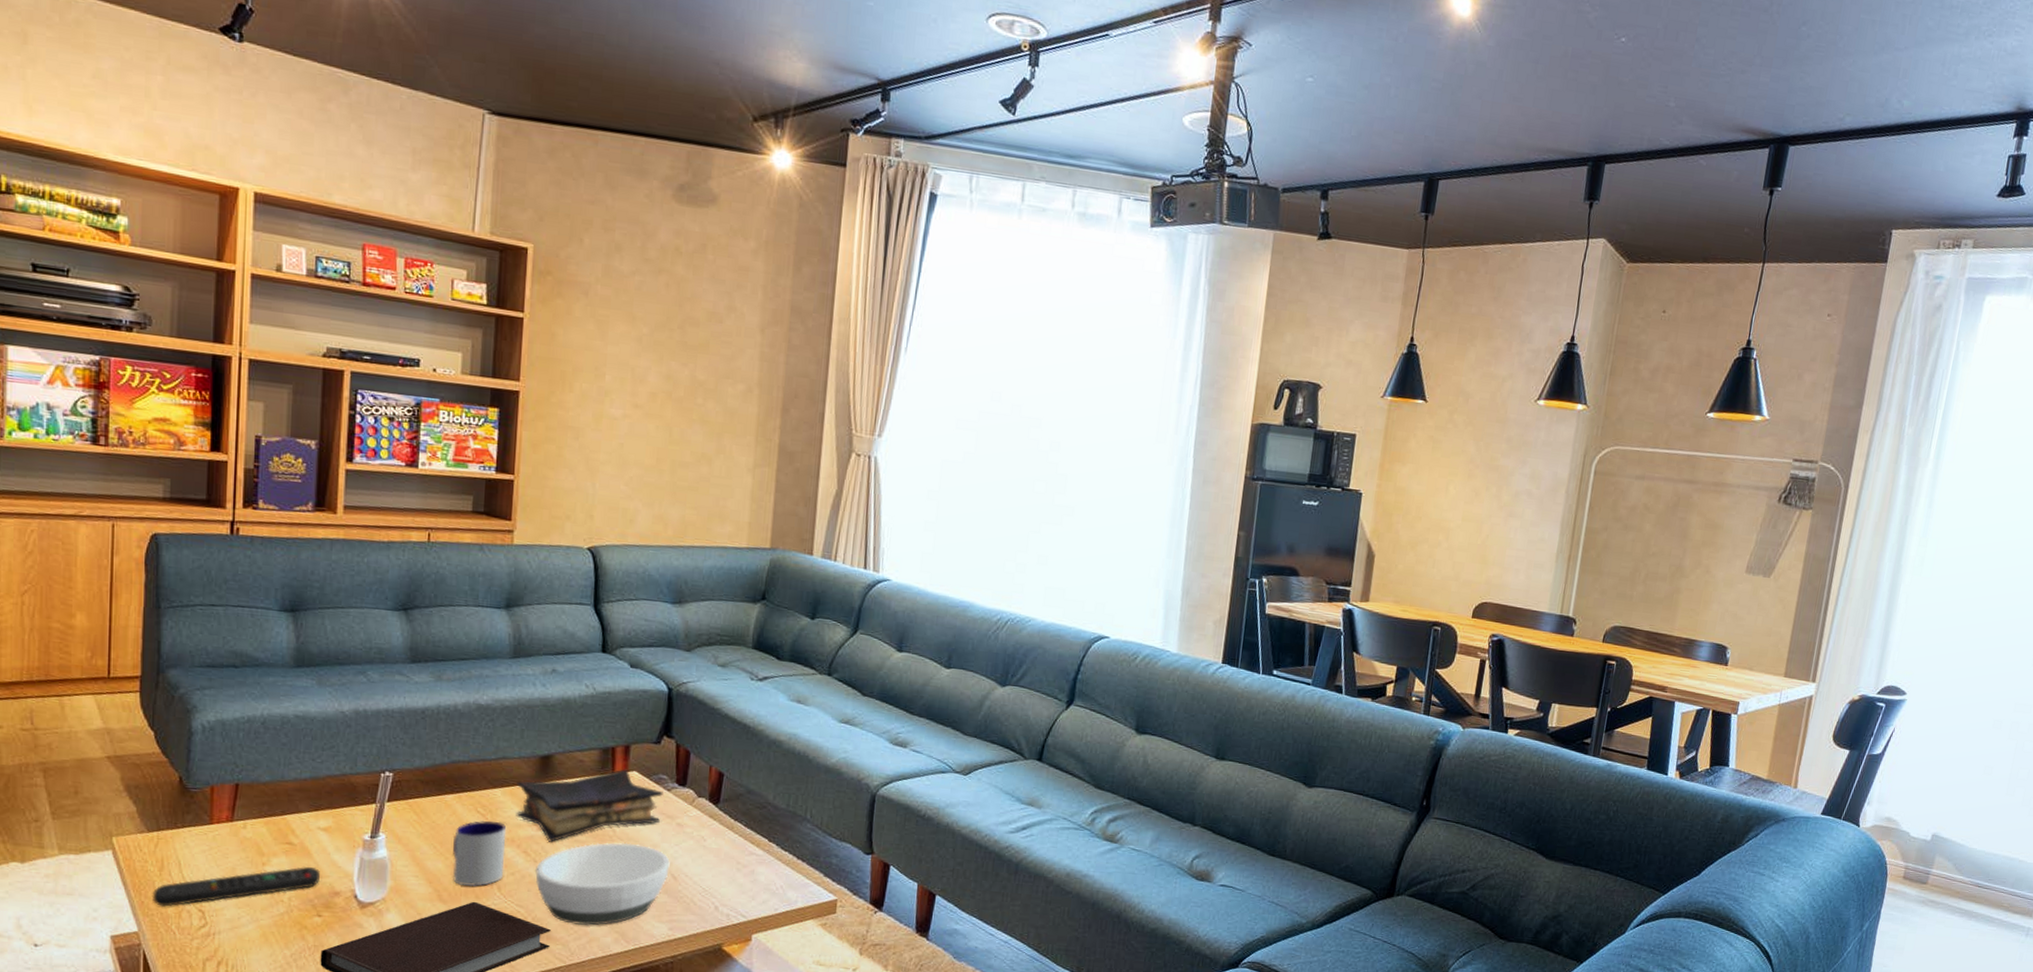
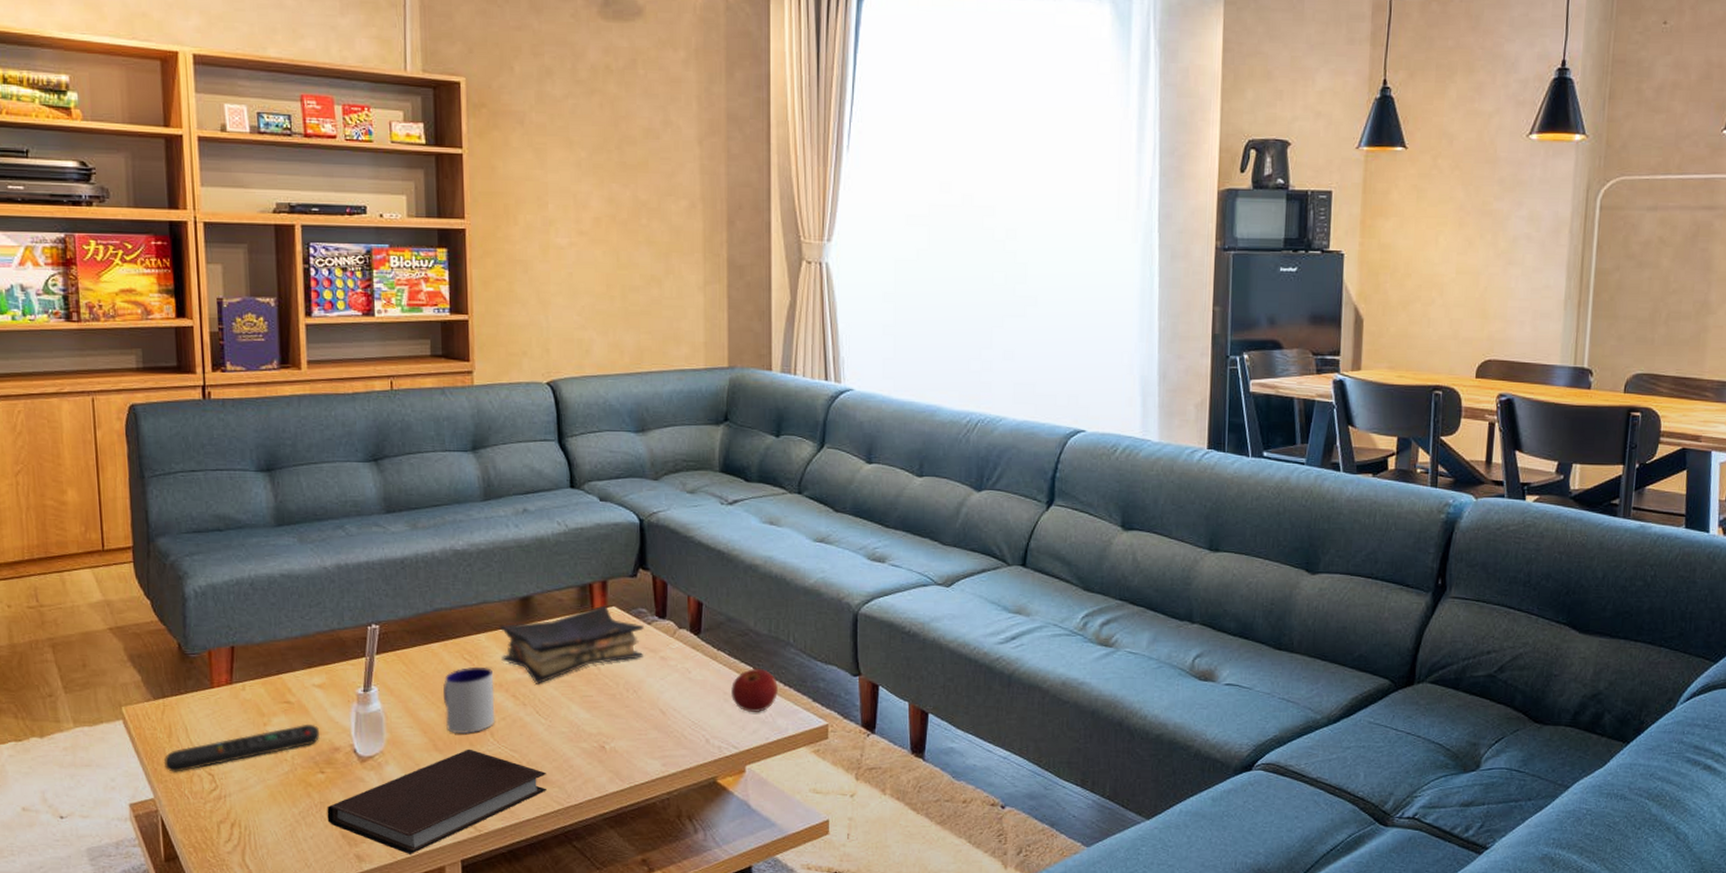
bowl: present [535,842,670,925] -> none [526,680,657,766]
apple: none [744,840,791,883] -> present [731,668,778,712]

